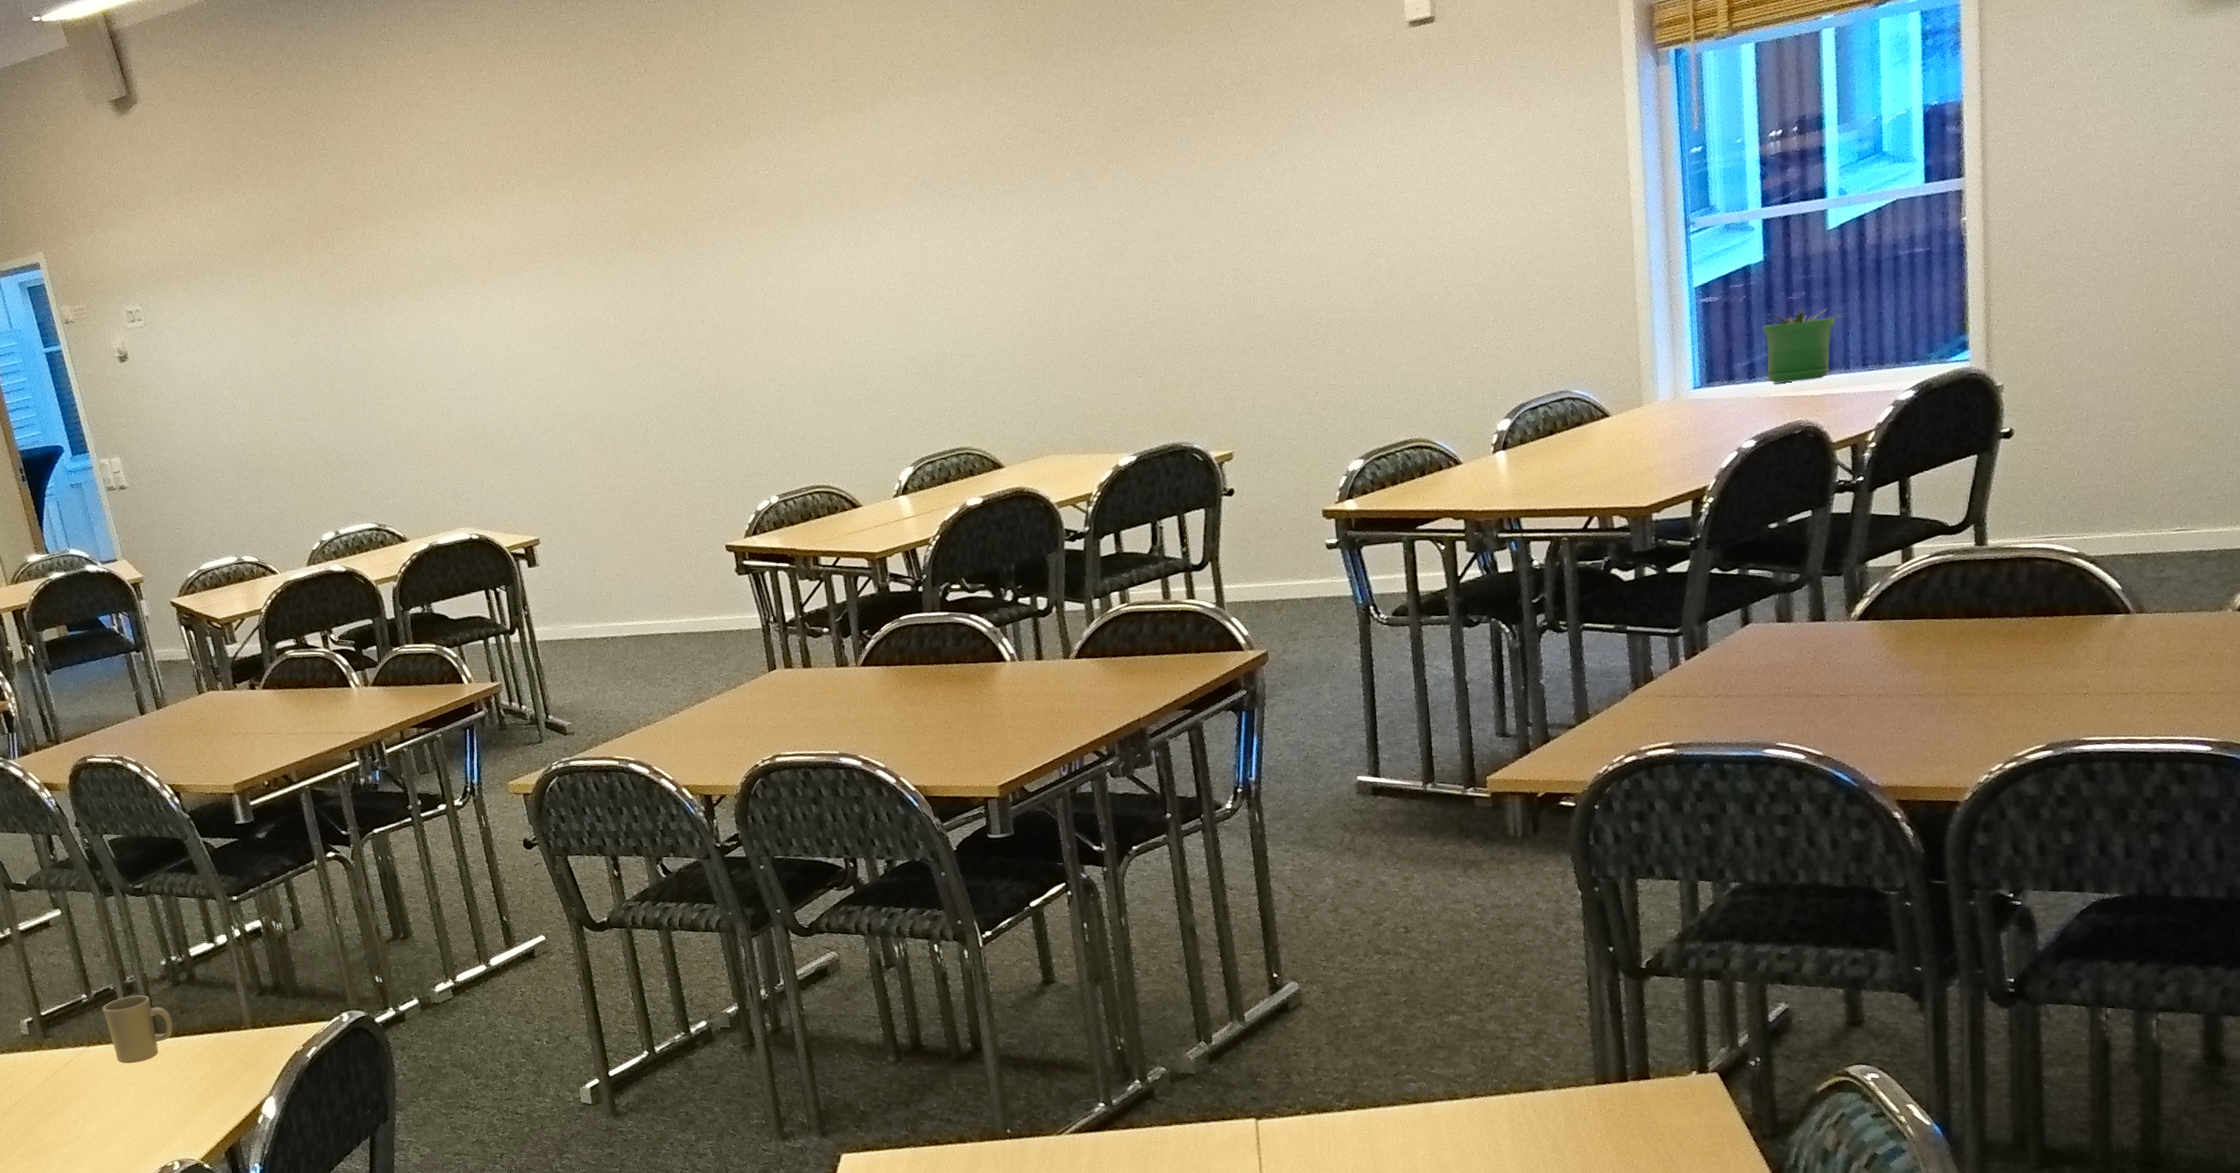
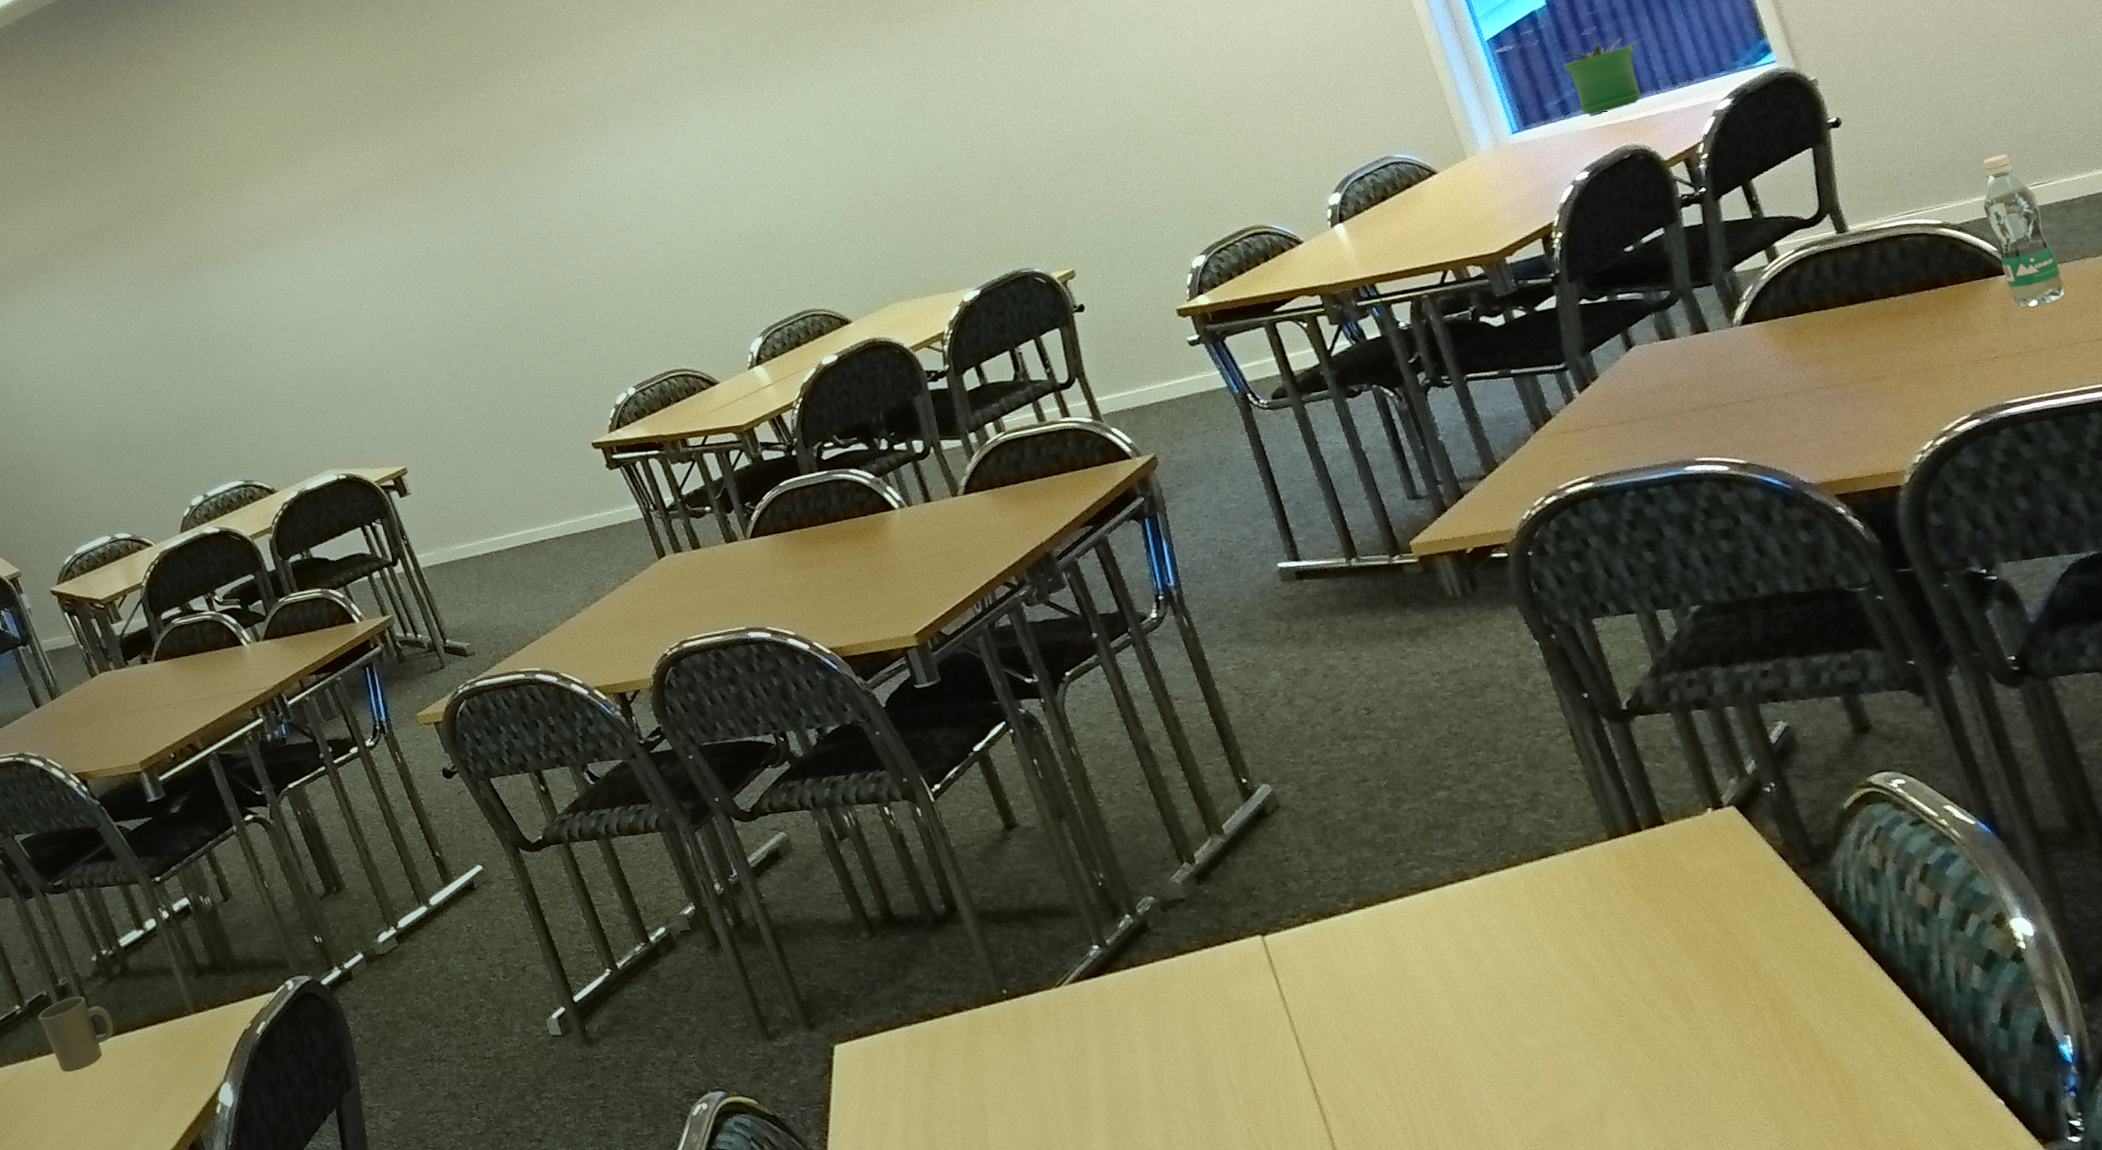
bottle: none [2120,494,2175,651] -> present [1983,154,2065,309]

